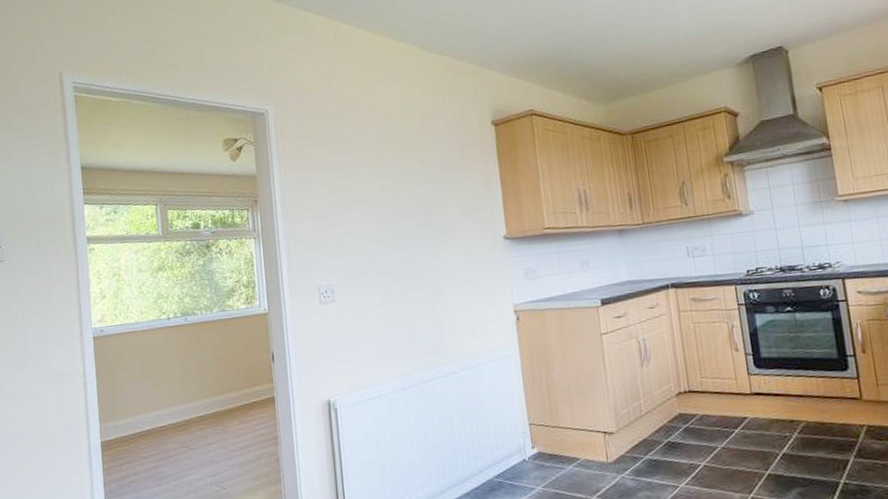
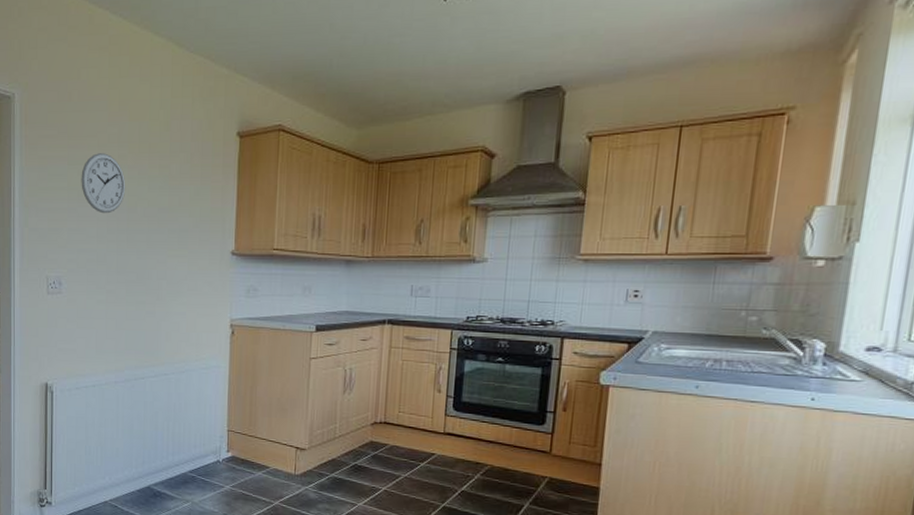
wall clock: none [342,156,390,215] -> present [81,153,126,214]

